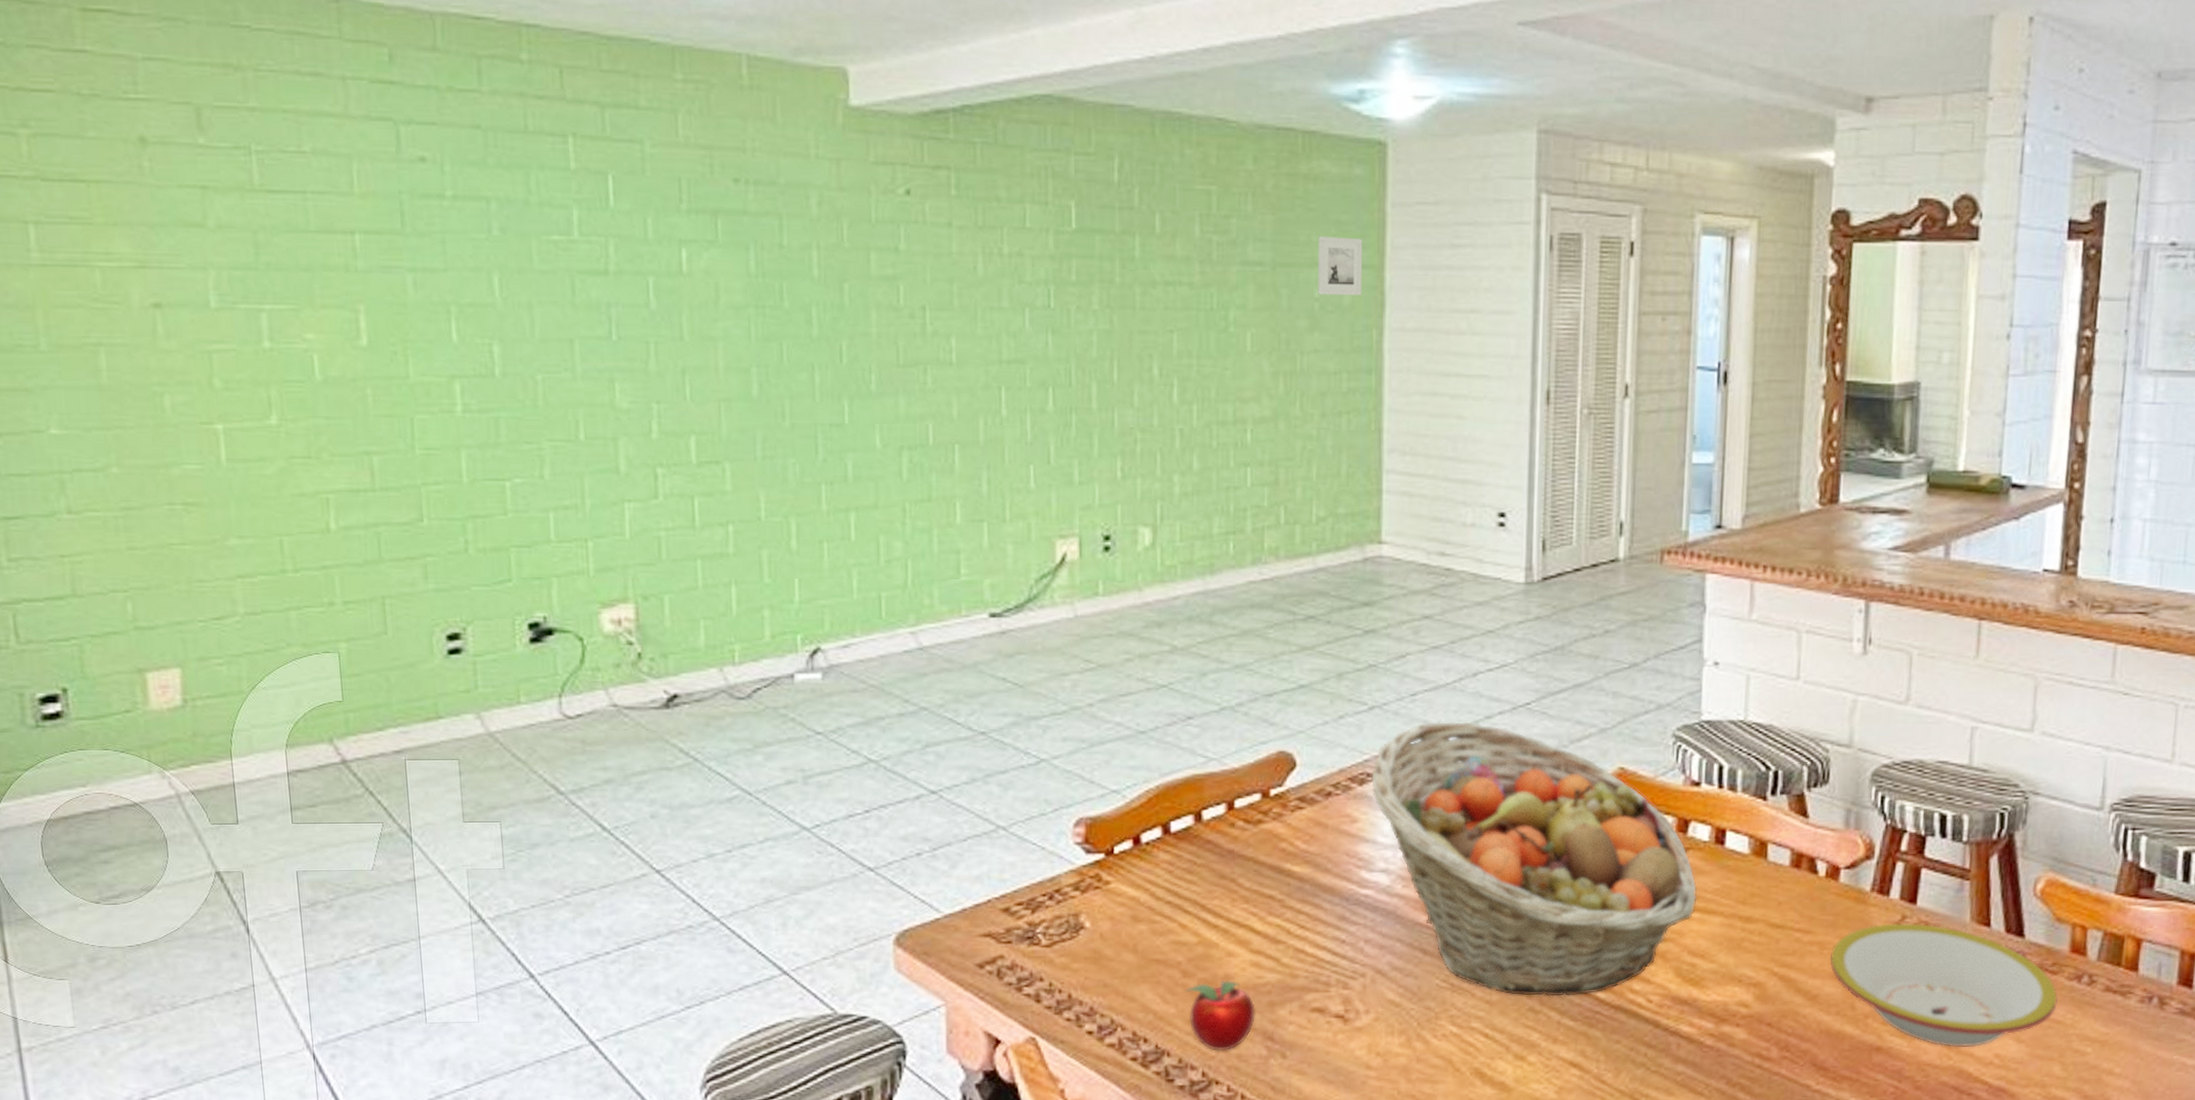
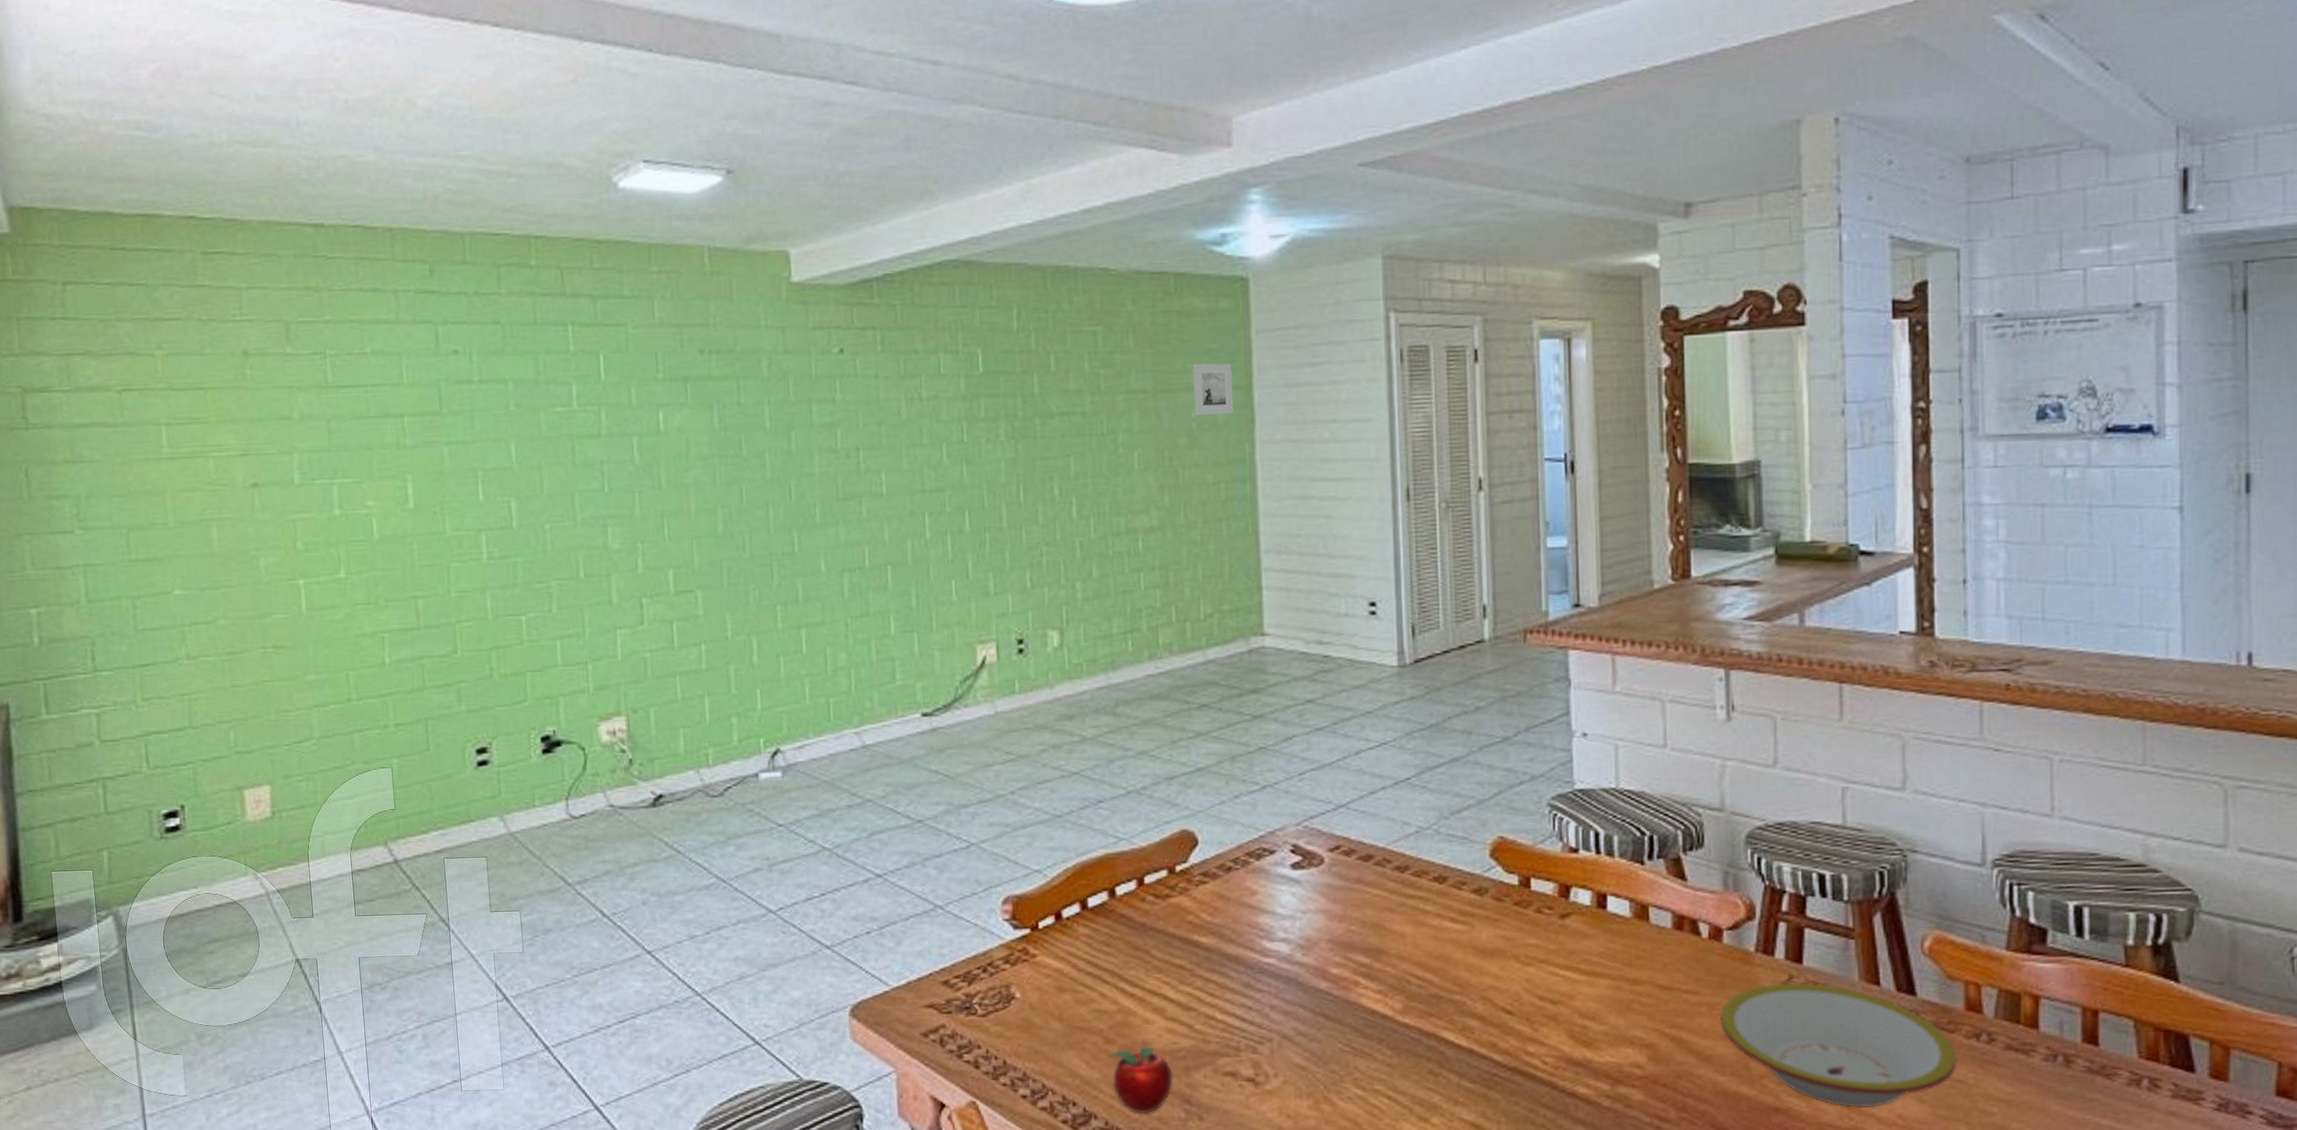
fruit basket: present [1371,722,1697,997] -> none [1267,797,1584,1059]

